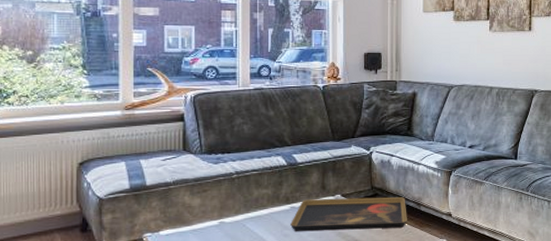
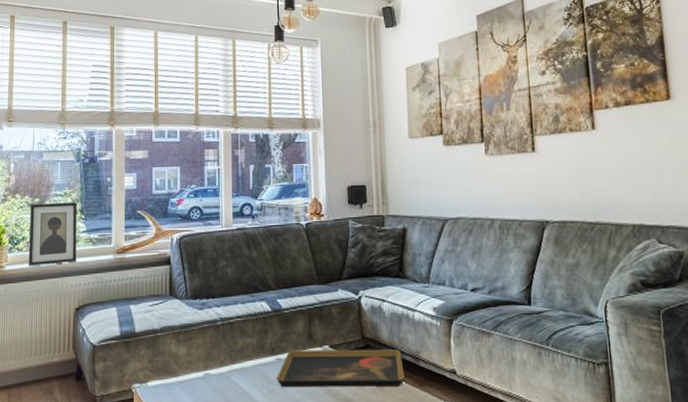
picture frame: none [21,56,79,121] -> present [28,202,77,267]

